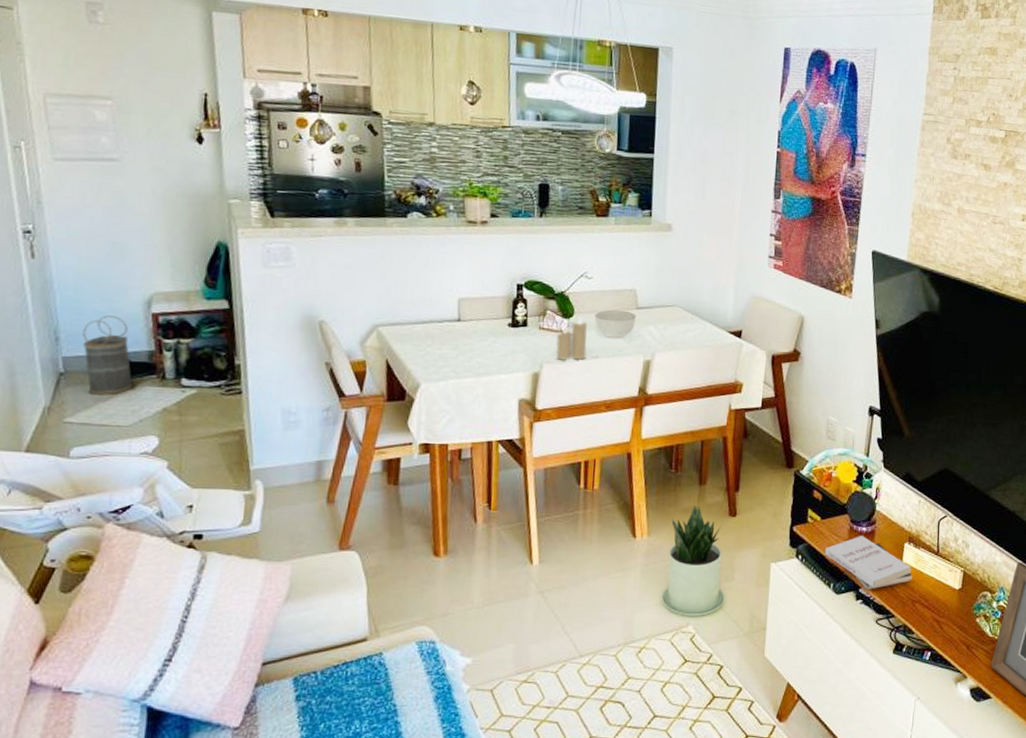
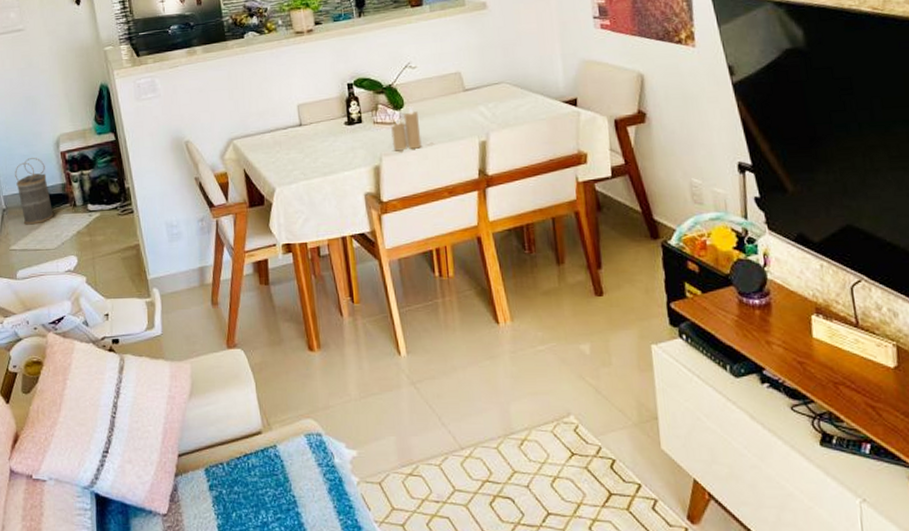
bowl: present [594,310,637,339] -> none [424,94,466,124]
planter: present [661,505,725,617] -> none [533,286,606,407]
books: present [825,536,913,590] -> none [713,309,830,372]

